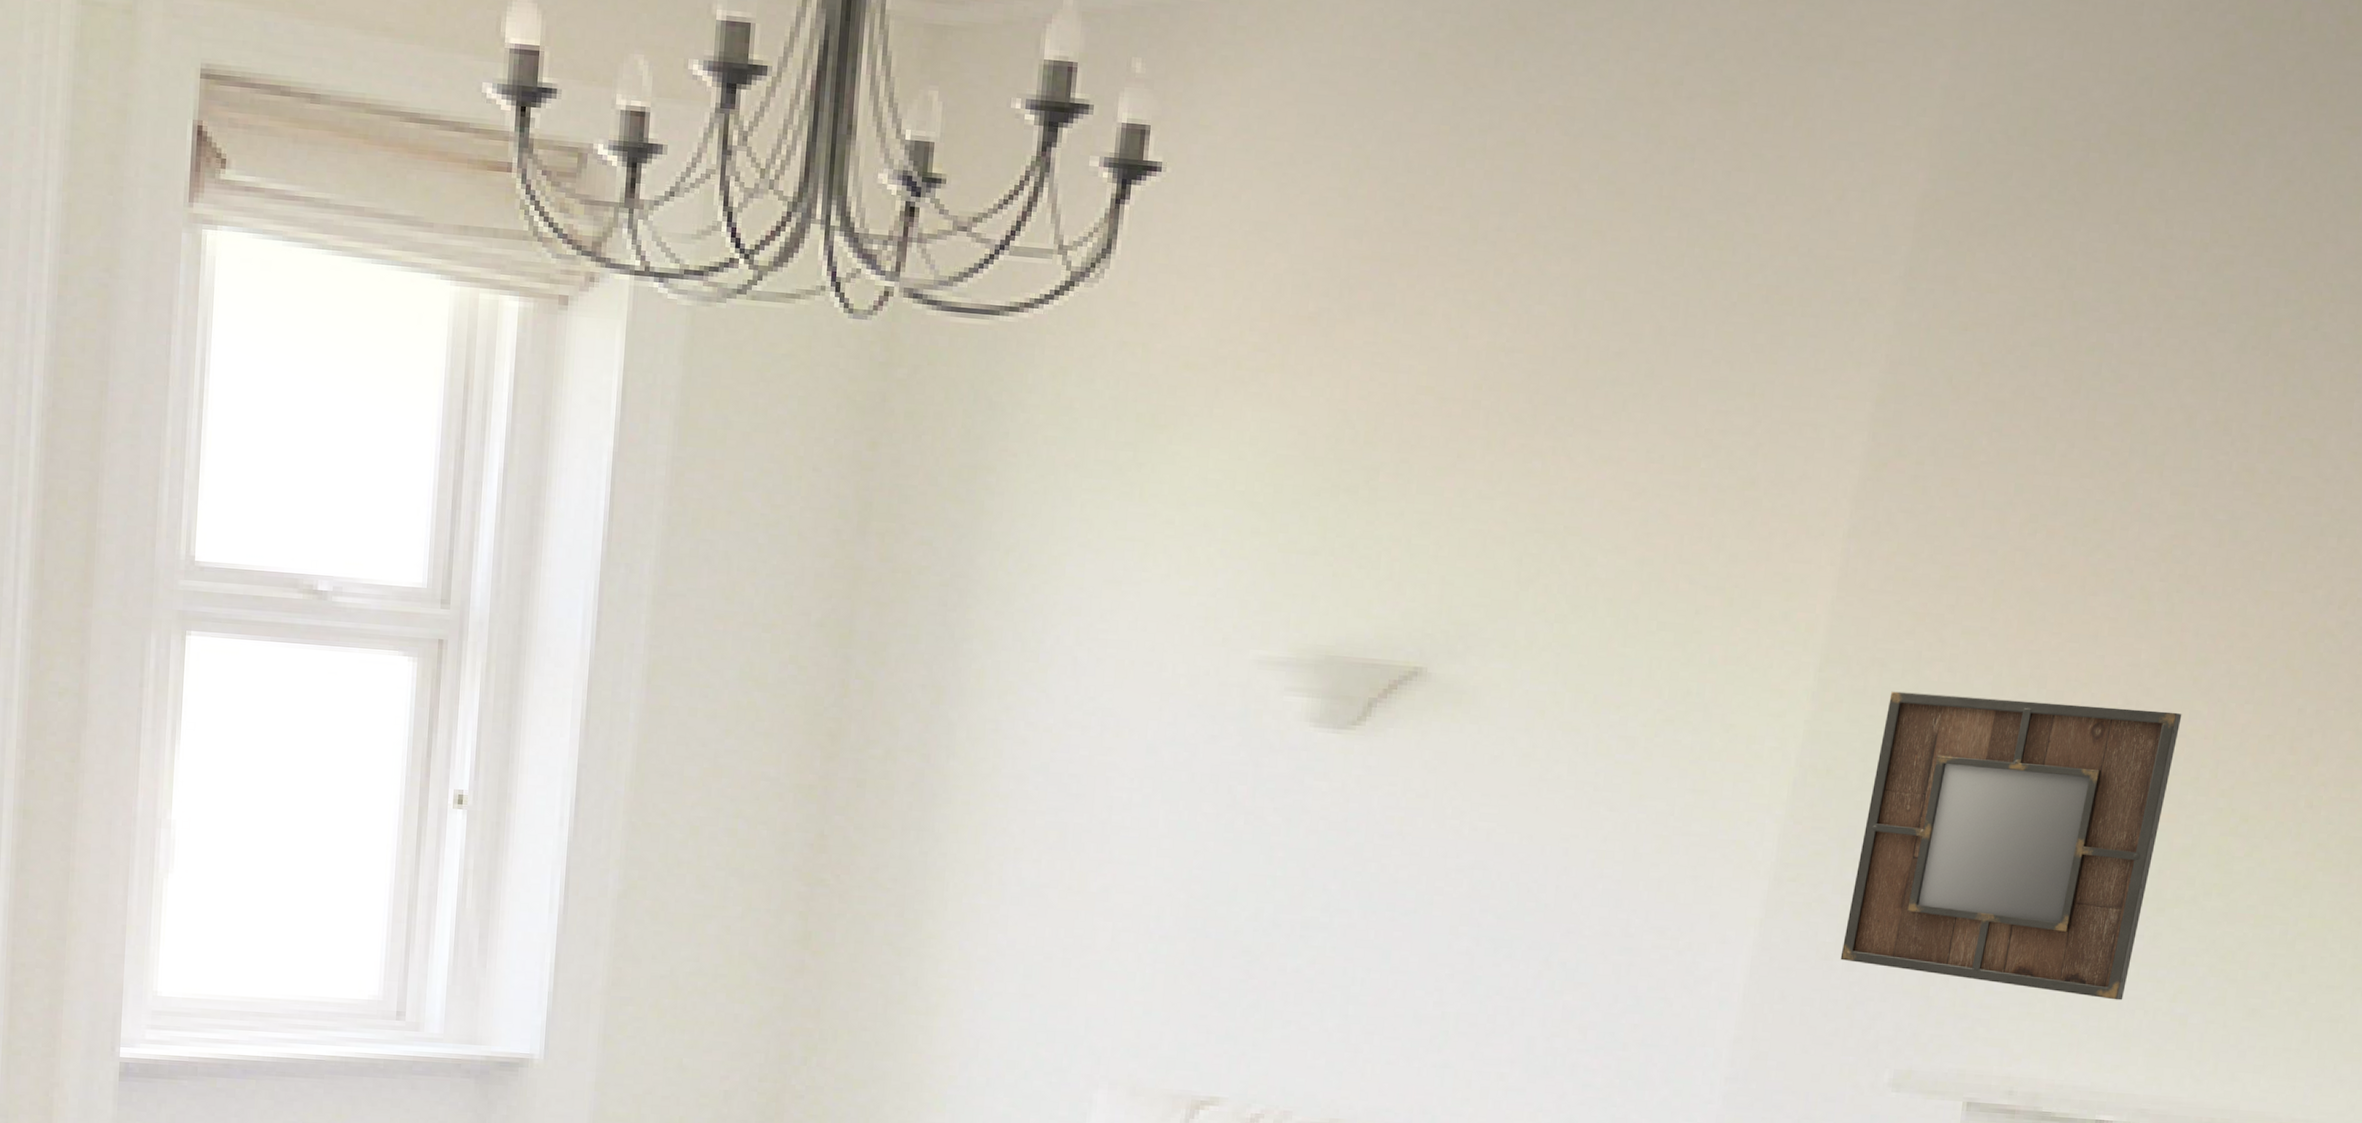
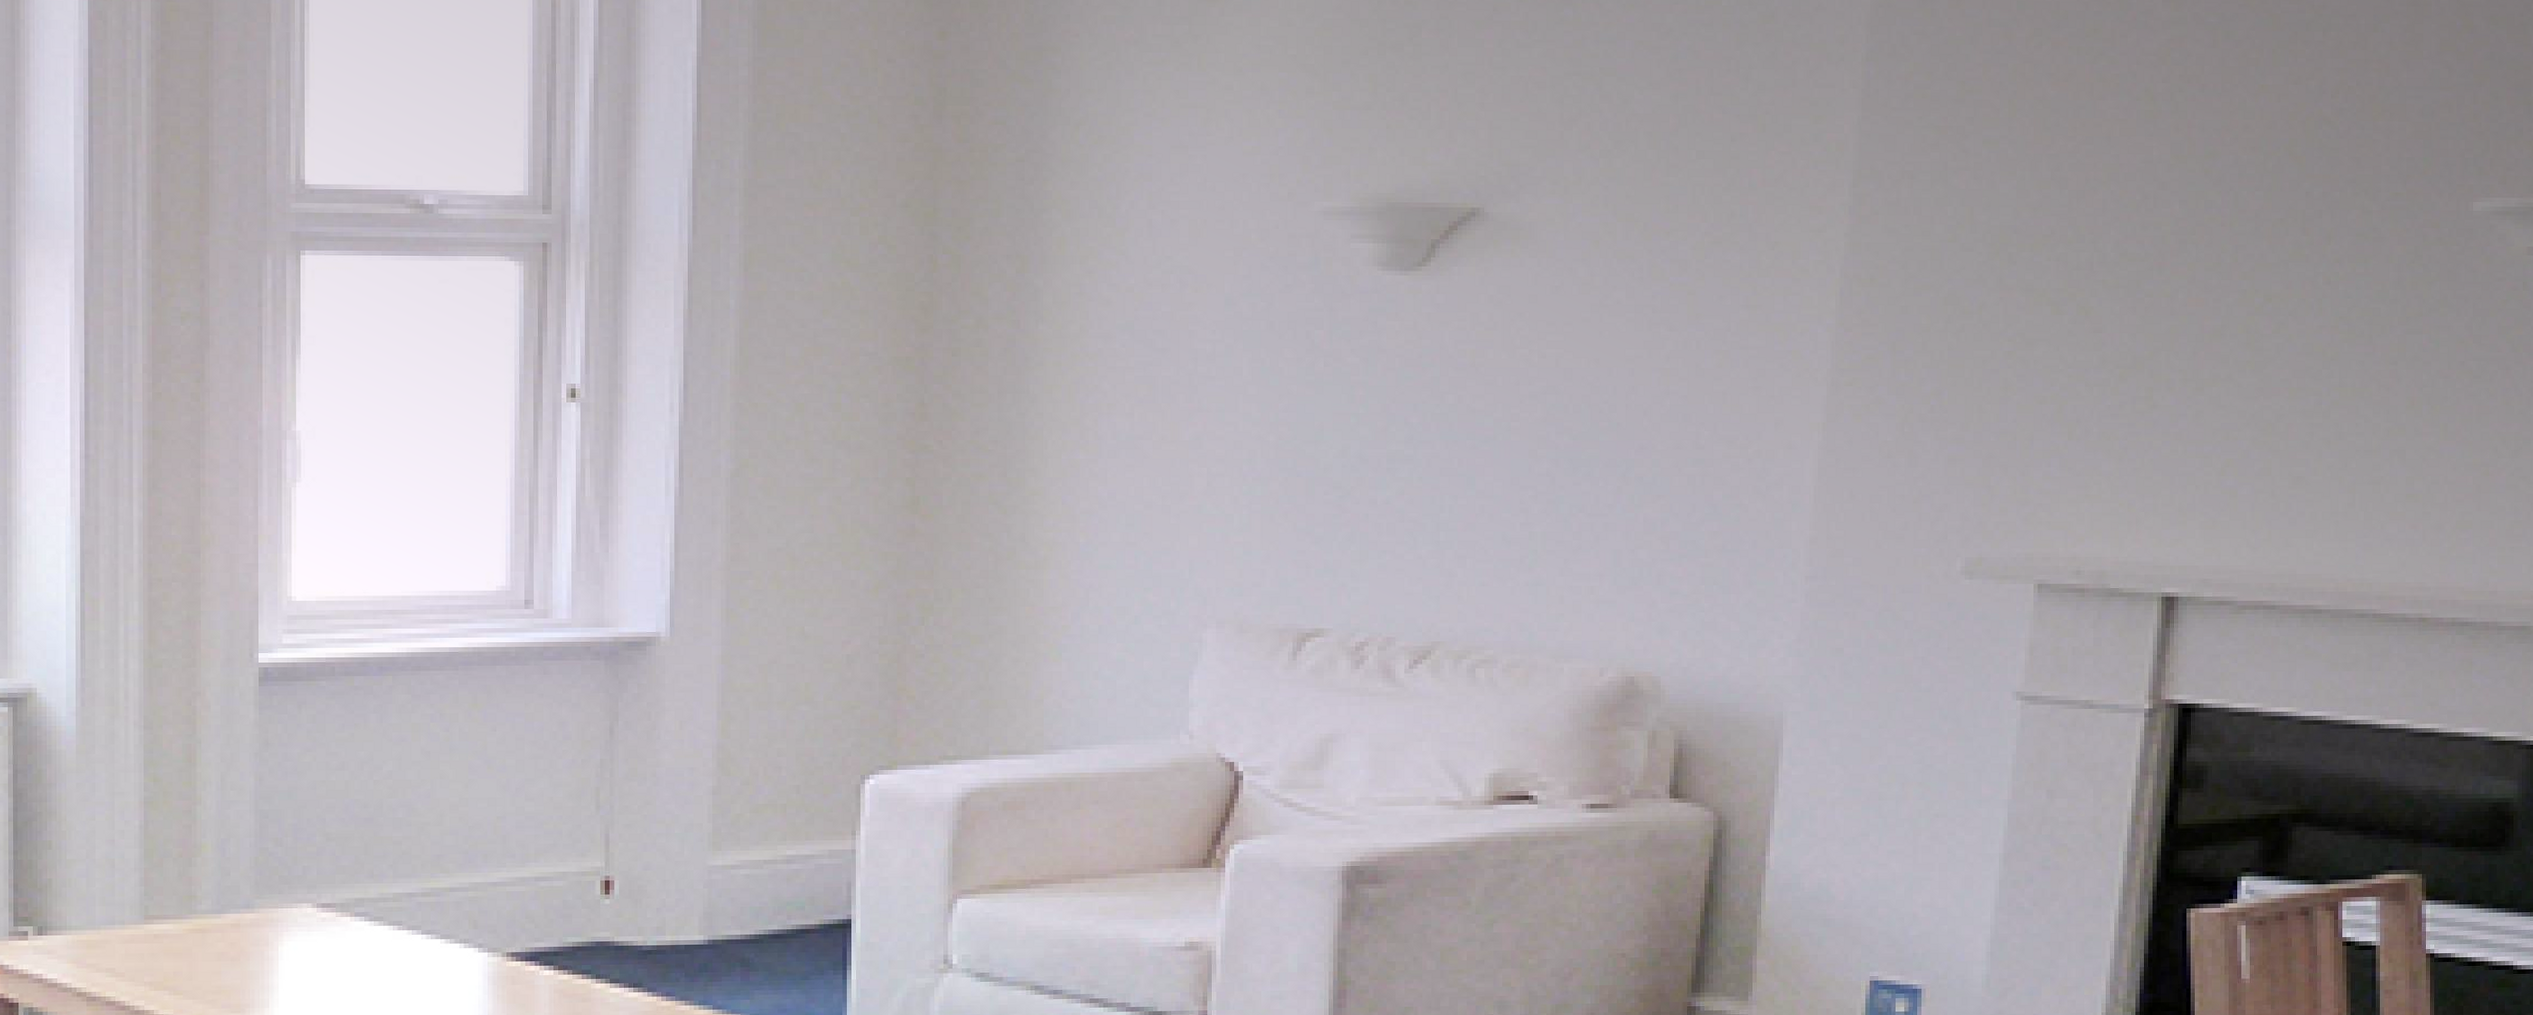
home mirror: present [1840,691,2182,1001] -> none [1902,201,2198,477]

